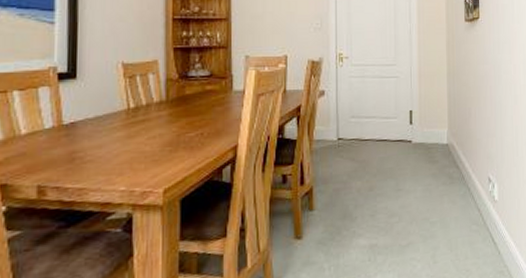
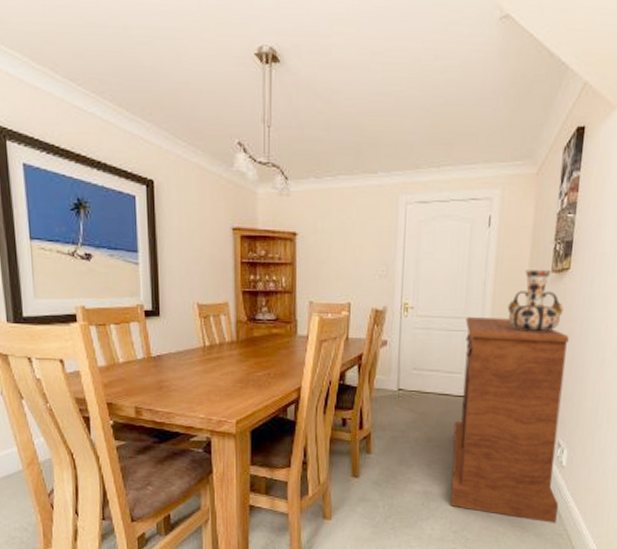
sideboard: none [394,63,497,262] -> present [450,317,569,524]
vase: none [431,20,478,75] -> present [507,270,564,332]

